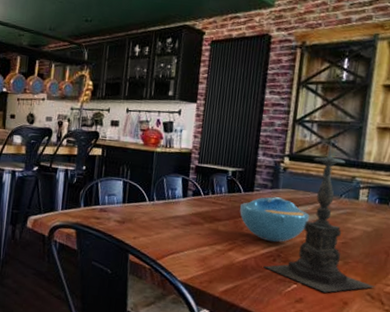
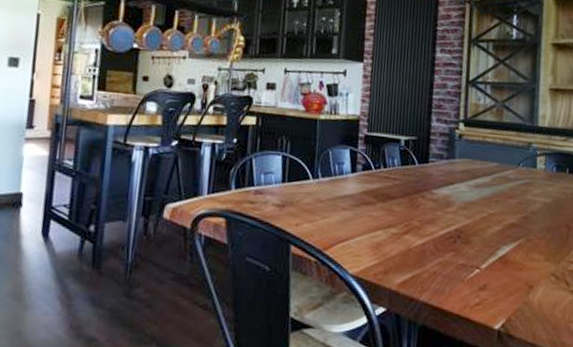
bowl: present [239,196,309,243] -> none [415,168,488,221]
candle holder: present [263,139,376,293] -> none [443,102,559,276]

